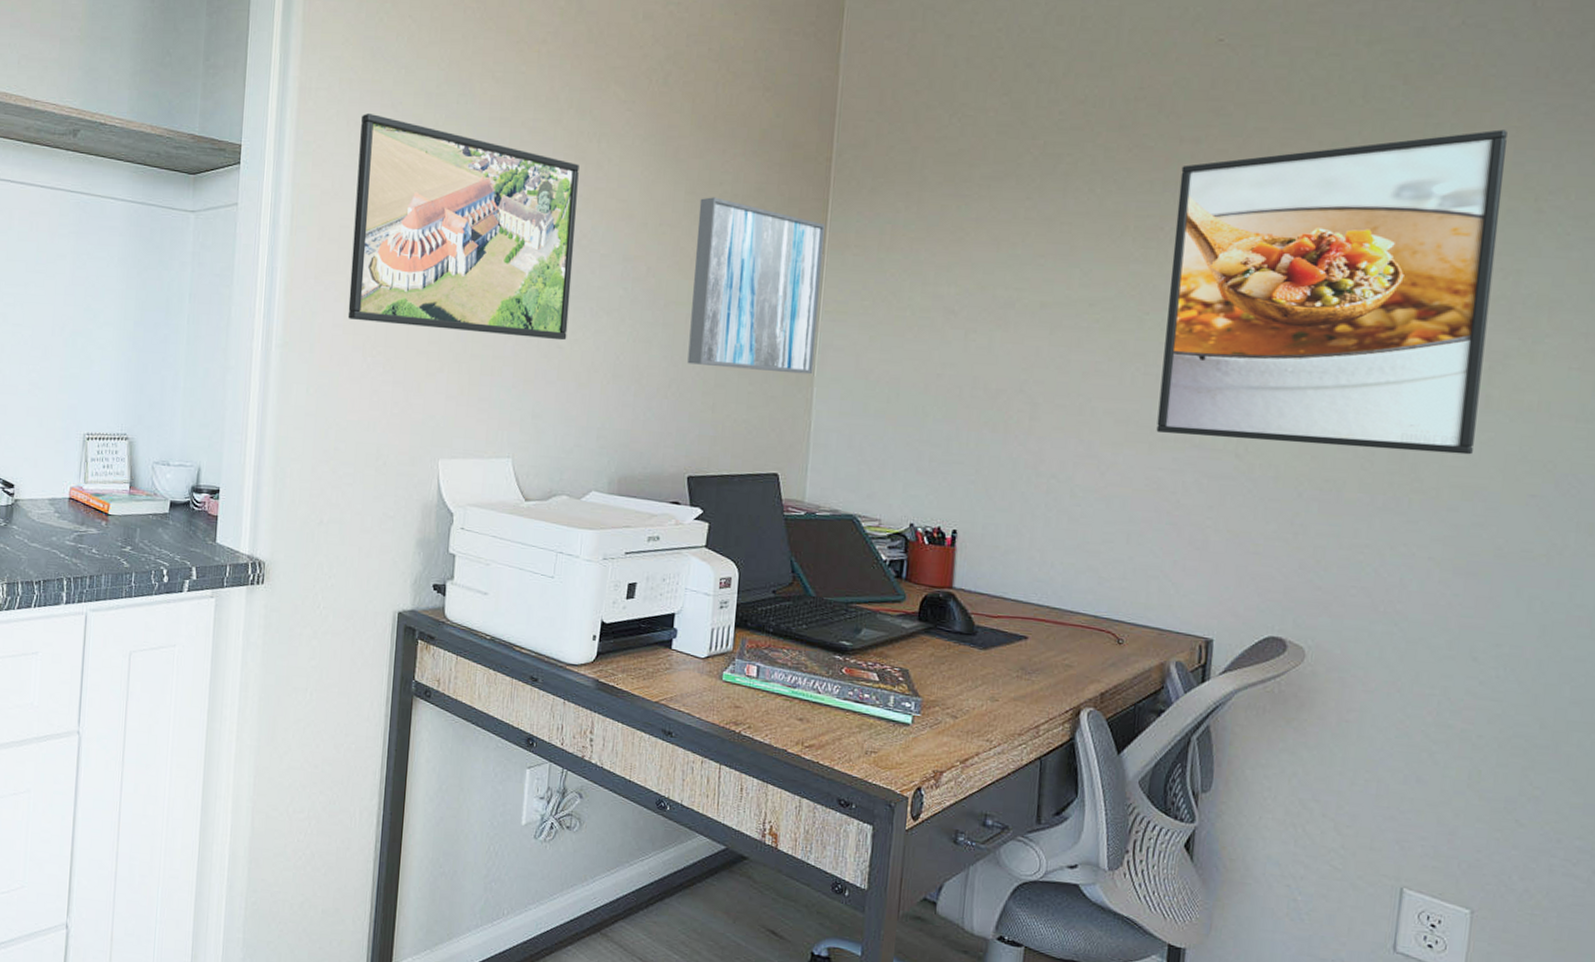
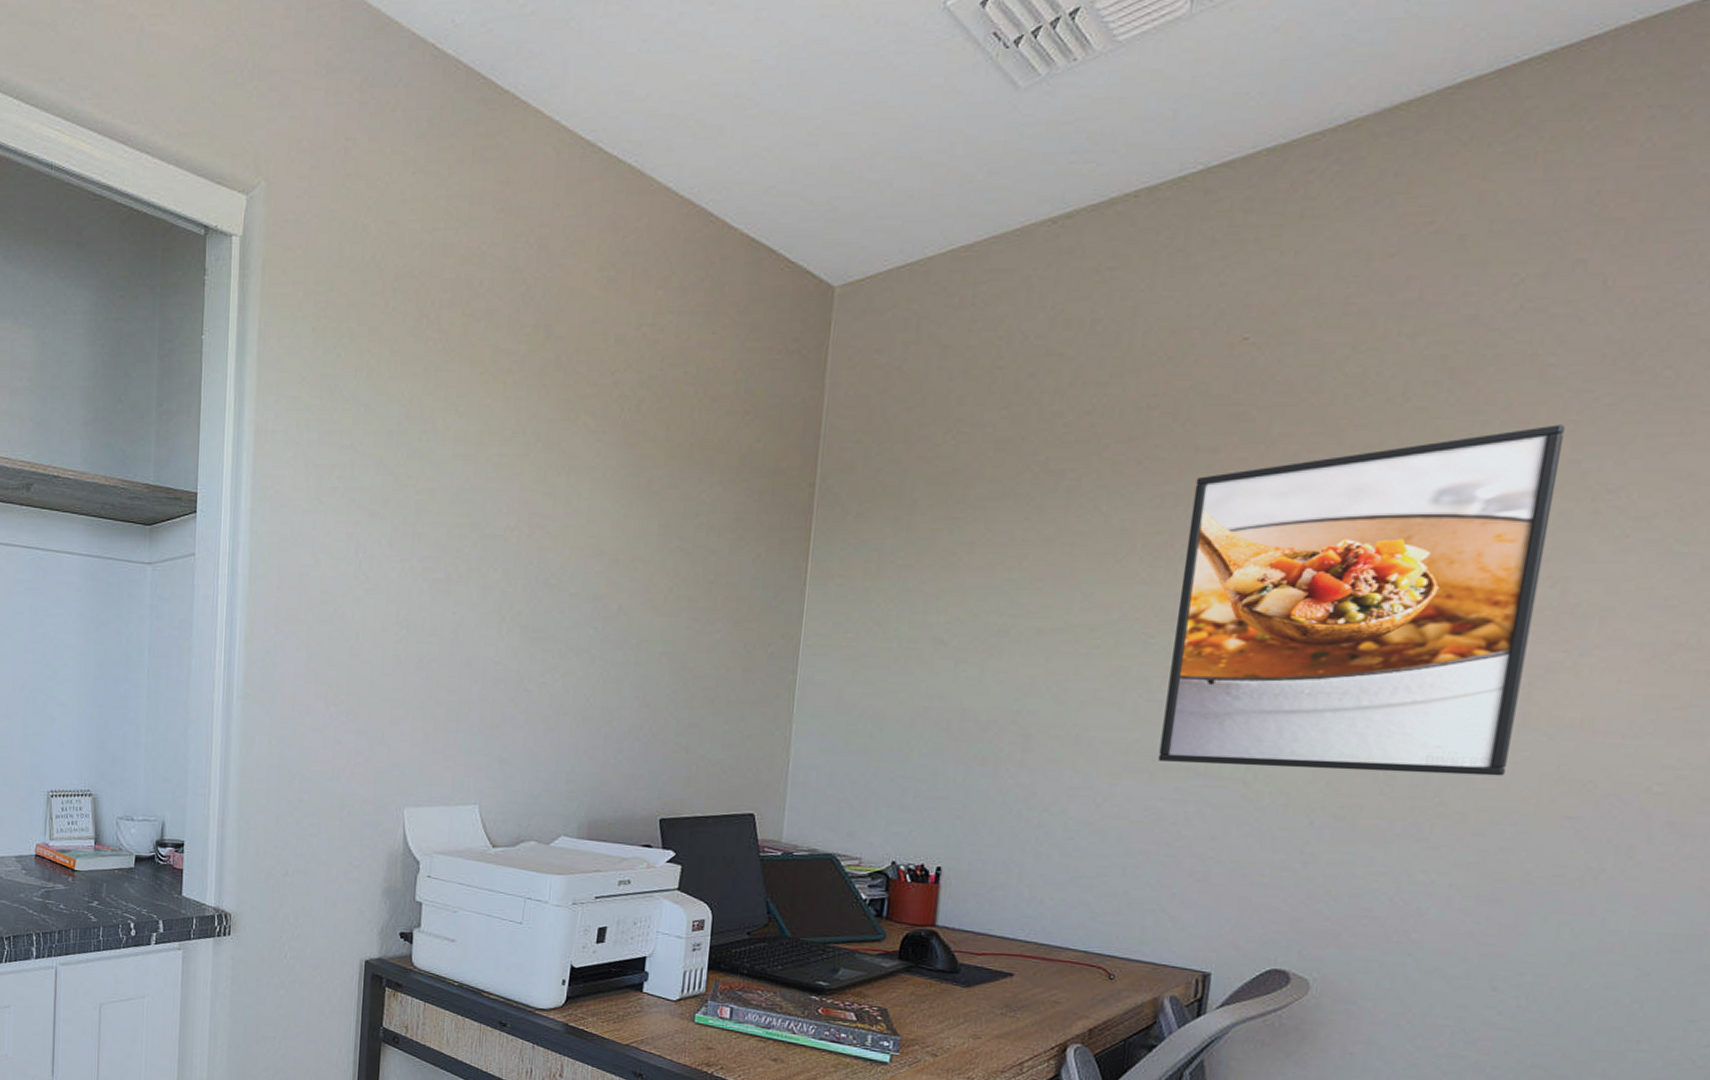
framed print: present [347,112,579,341] -> none [309,454,547,684]
wall art: present [687,197,825,375] -> none [660,529,807,711]

